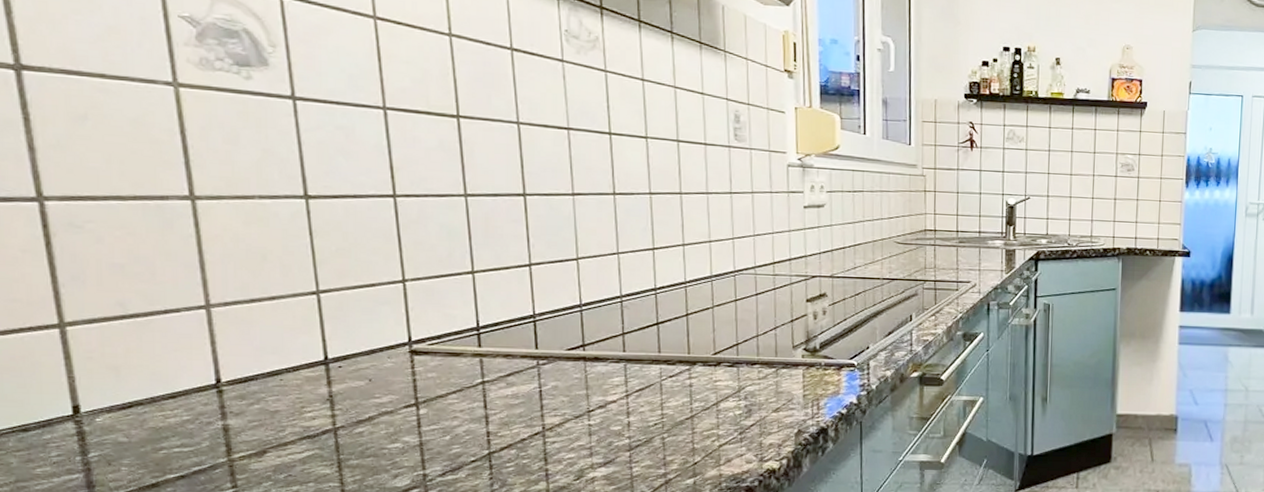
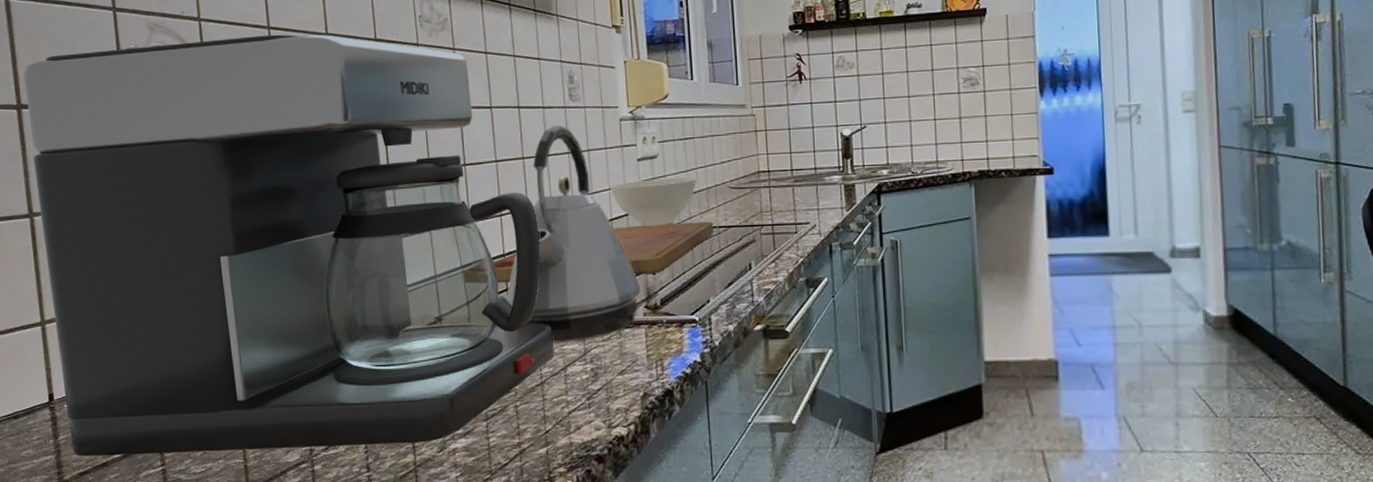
coffee maker: none [23,10,707,476] -> present [23,34,555,457]
cutting board: none [643,271,877,318] -> present [493,221,713,283]
kettle: none [655,163,801,381] -> present [505,124,641,345]
bowl: none [774,227,864,274] -> present [610,177,697,227]

